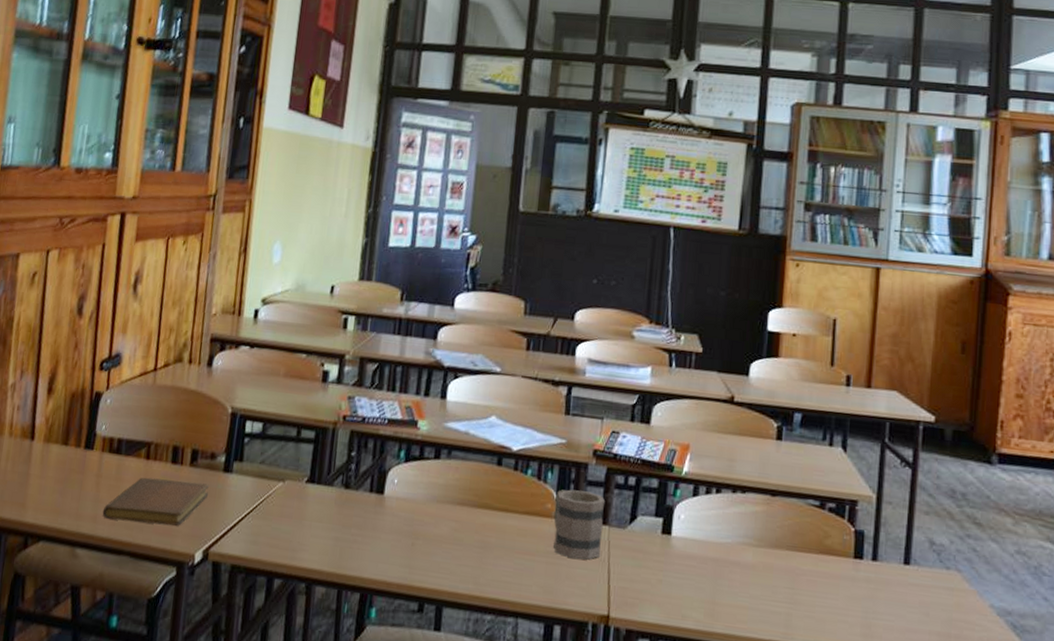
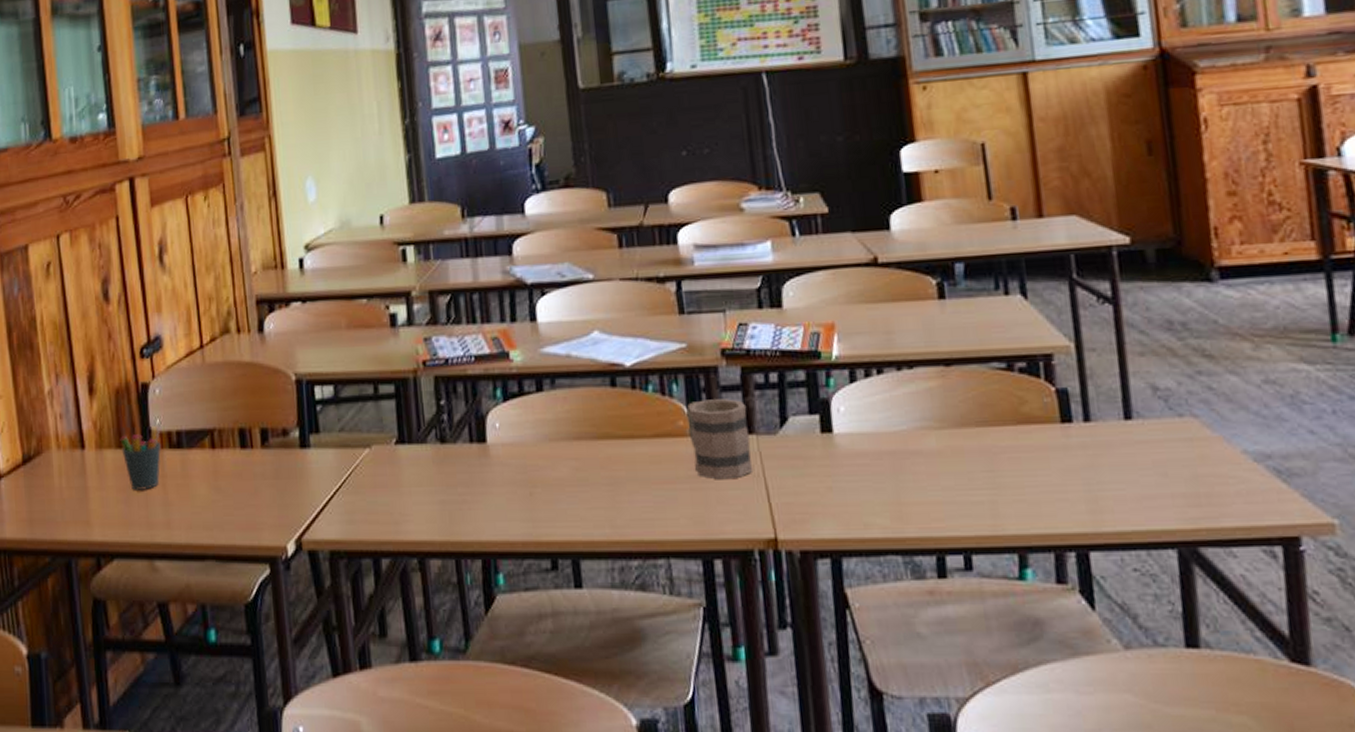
pen holder: none [66,428,106,486] -> present [120,422,162,491]
notebook: present [102,477,209,526] -> none [175,465,289,522]

